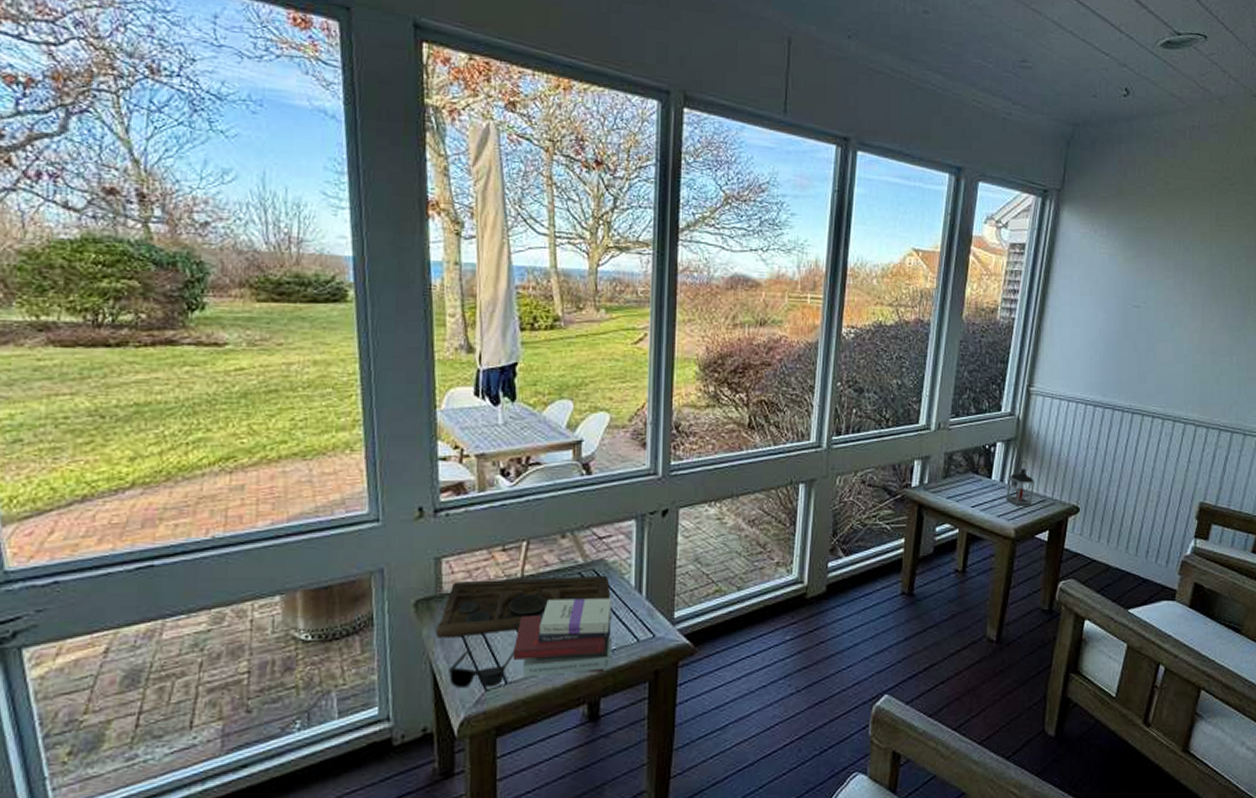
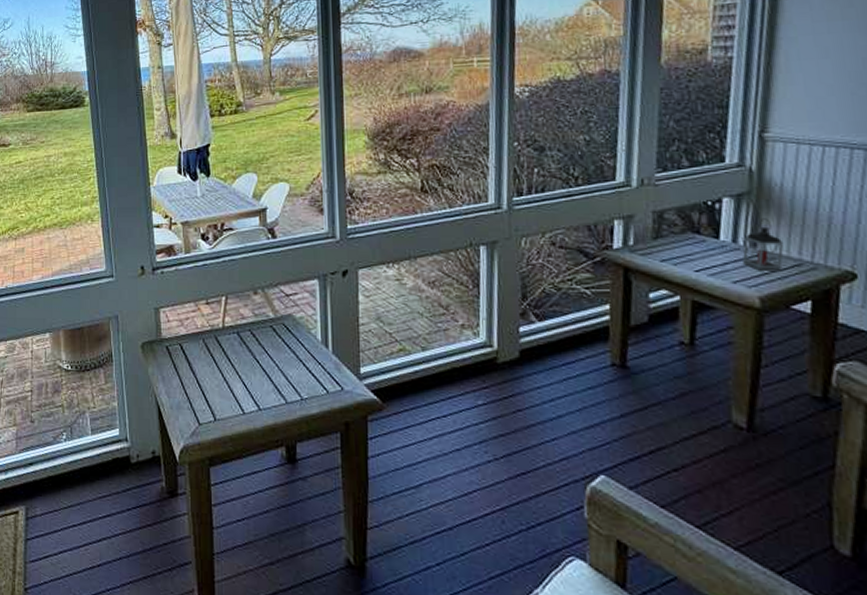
decorative tray: present [436,575,612,638] -> none [158,328,302,376]
sunglasses: present [449,650,514,688] -> none [170,388,220,422]
books: present [512,598,613,678] -> none [219,348,305,419]

